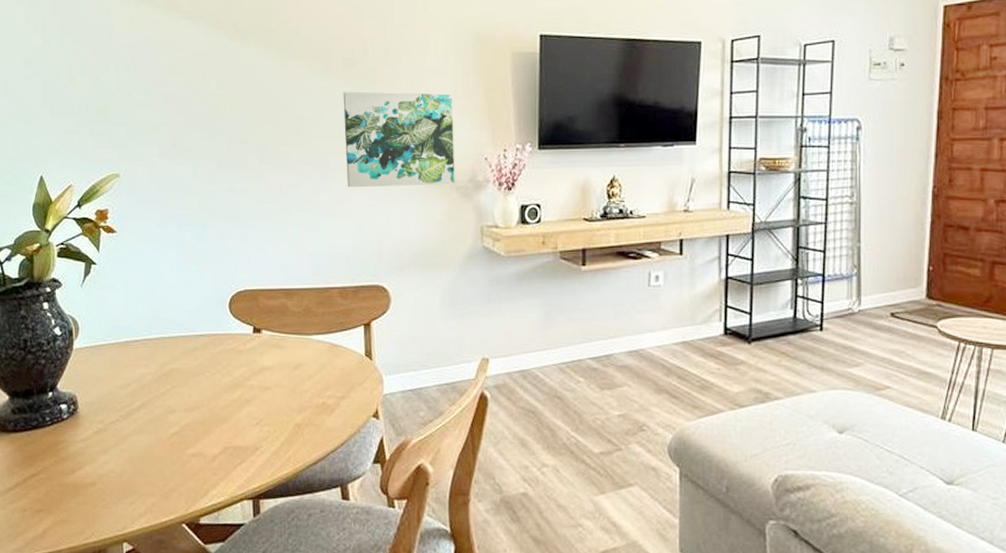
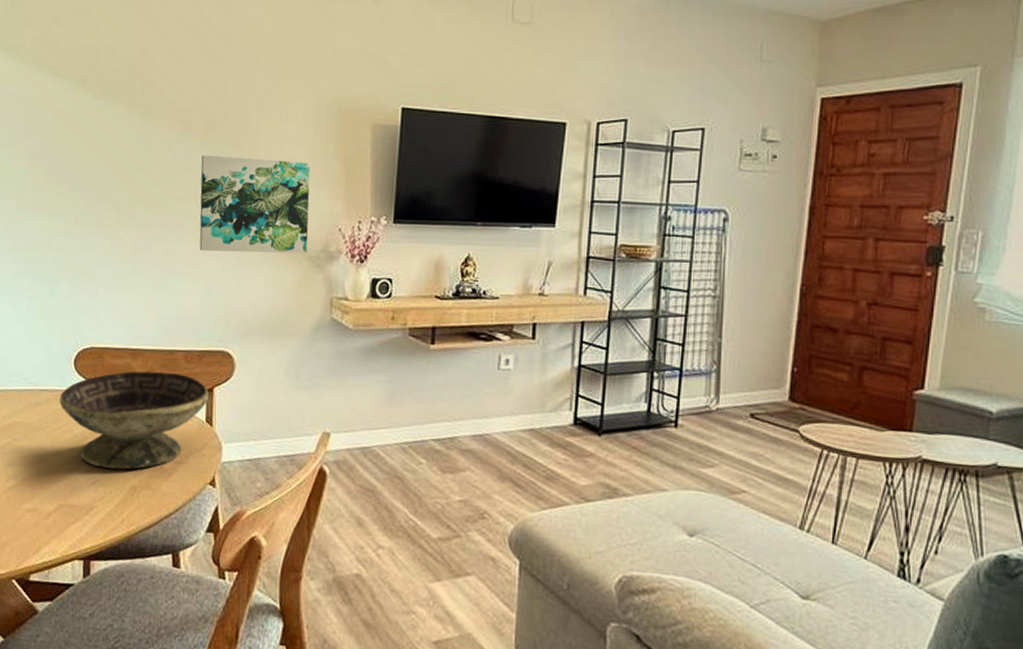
decorative bowl: none [216,309,366,408] -> present [59,371,209,470]

